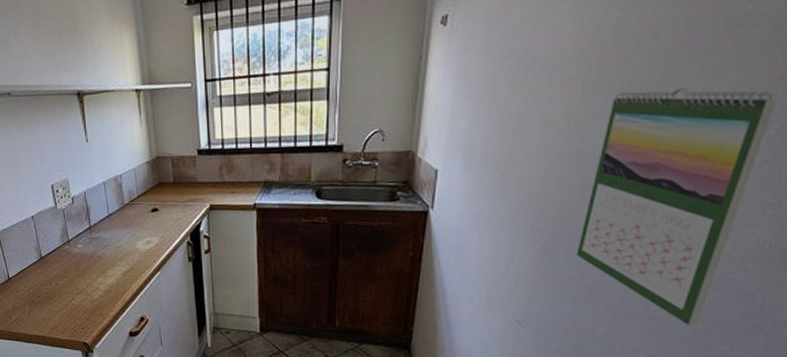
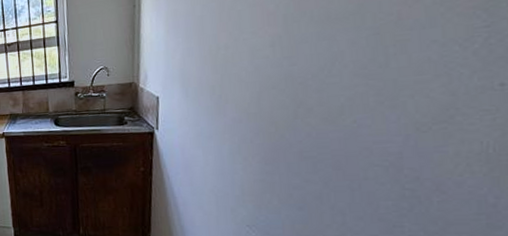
calendar: present [576,88,778,327] -> none [297,9,477,227]

